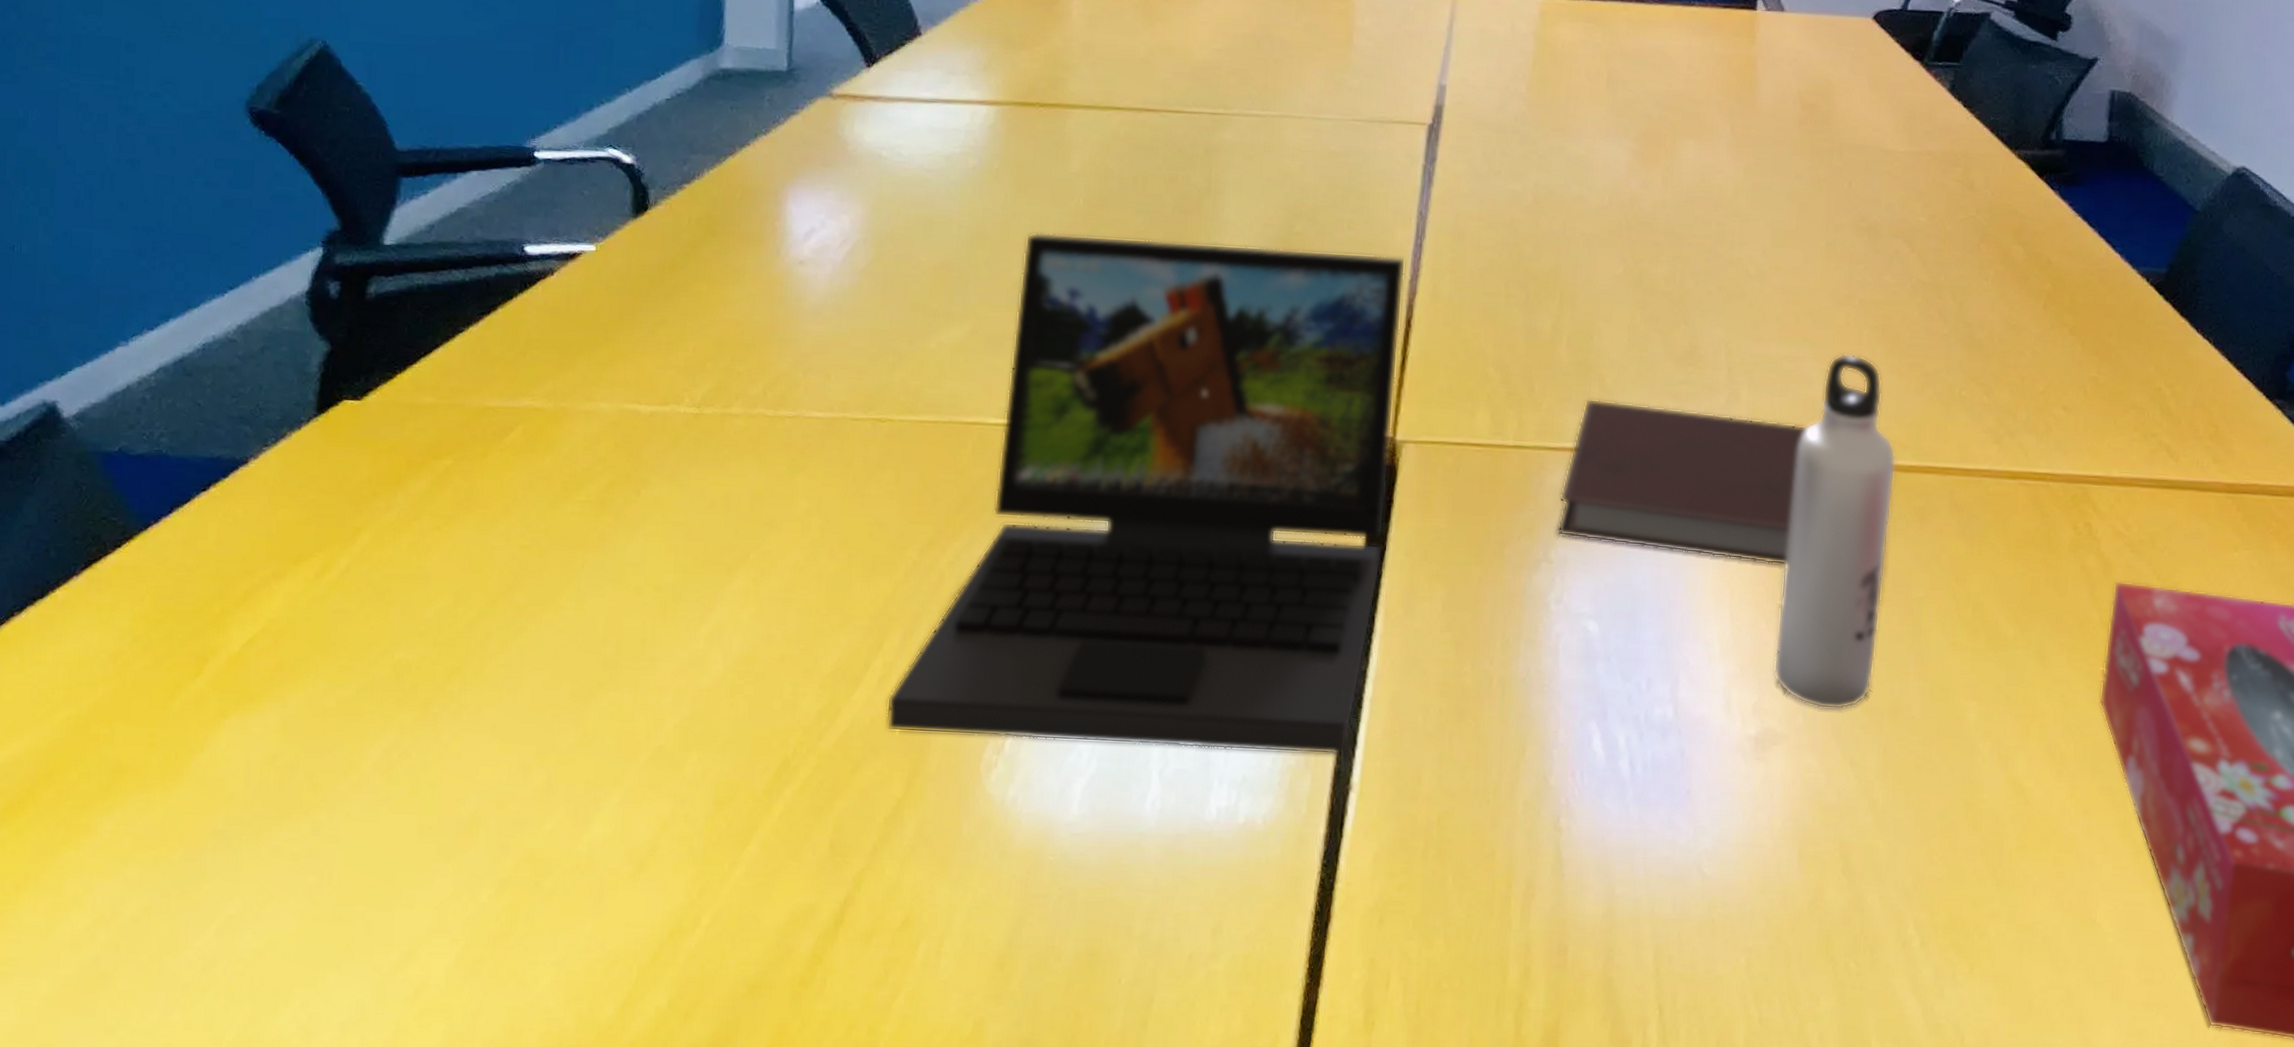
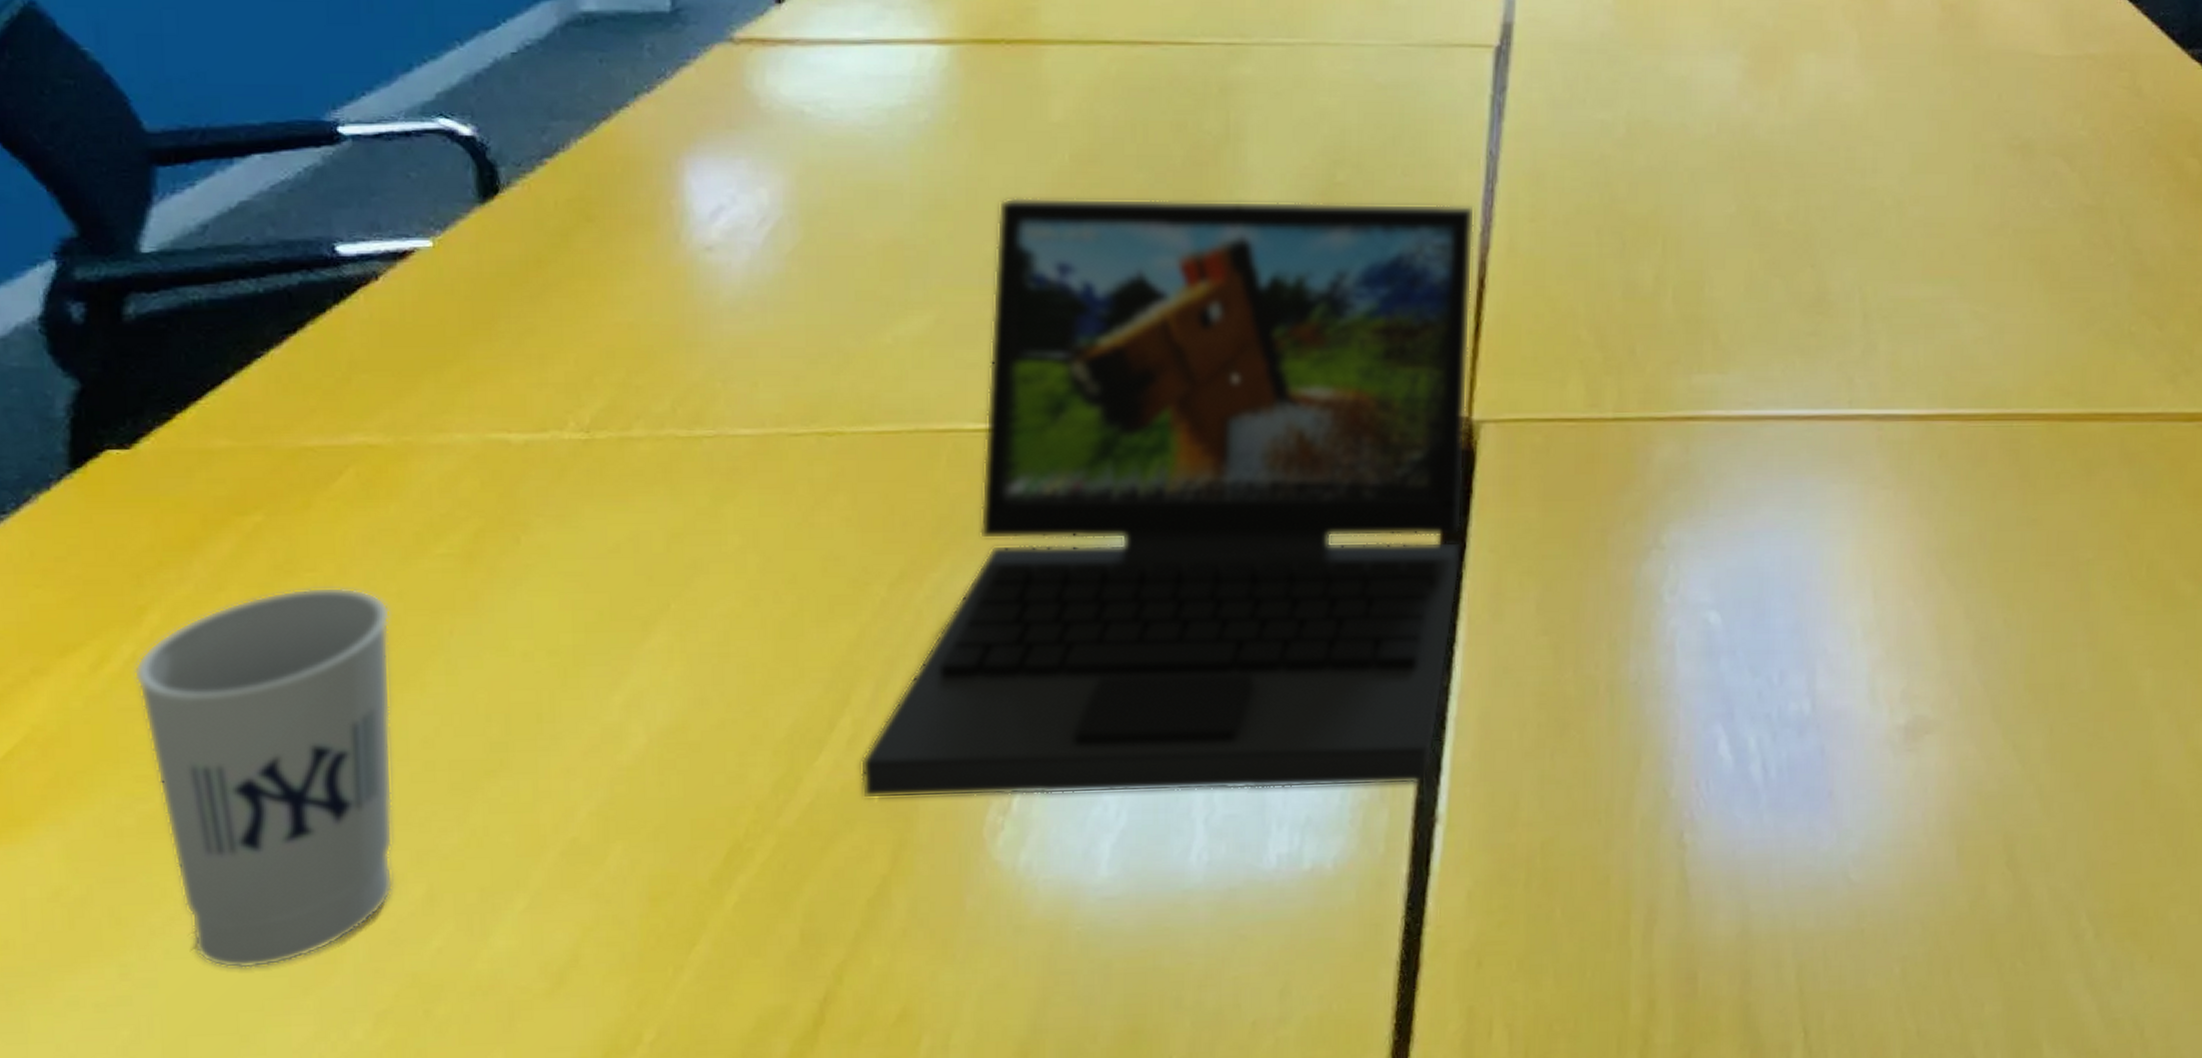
cup: none [346,521,539,835] -> present [133,587,394,969]
notebook: present [1556,398,1807,566] -> none [1668,359,1956,535]
water bottle: present [1773,353,1897,710] -> none [1923,291,2059,690]

